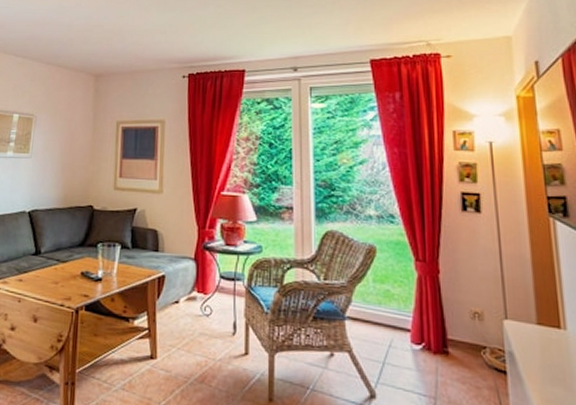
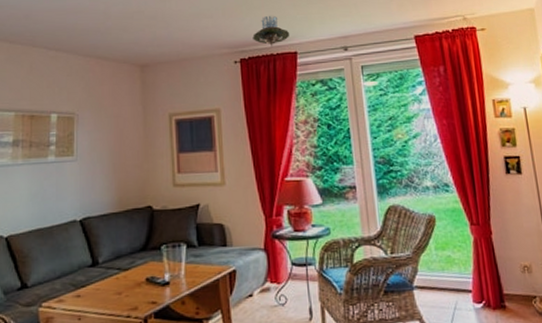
ceiling lamp: none [202,33,240,64] -> present [252,15,290,47]

